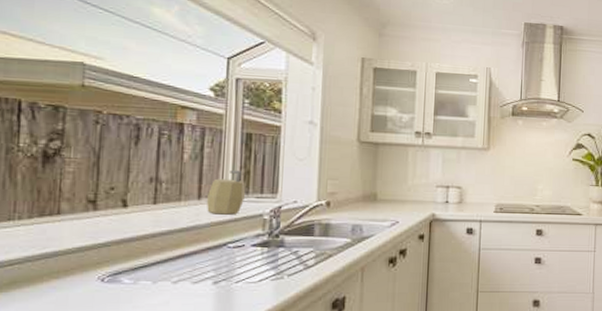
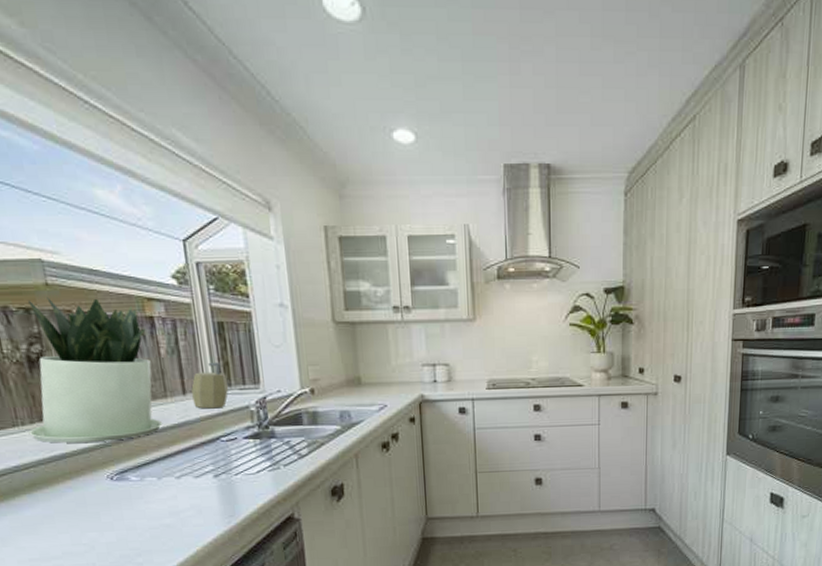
planter: none [23,96,173,242] -> present [28,296,163,443]

